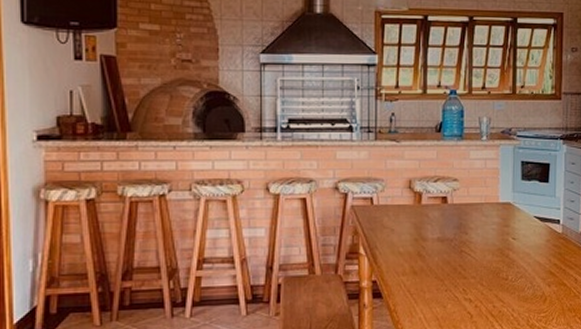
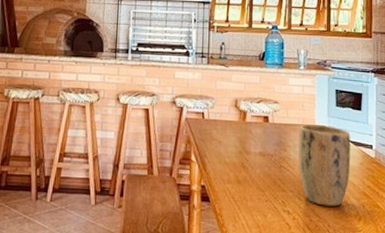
plant pot: none [481,202,537,290] -> present [299,124,351,207]

